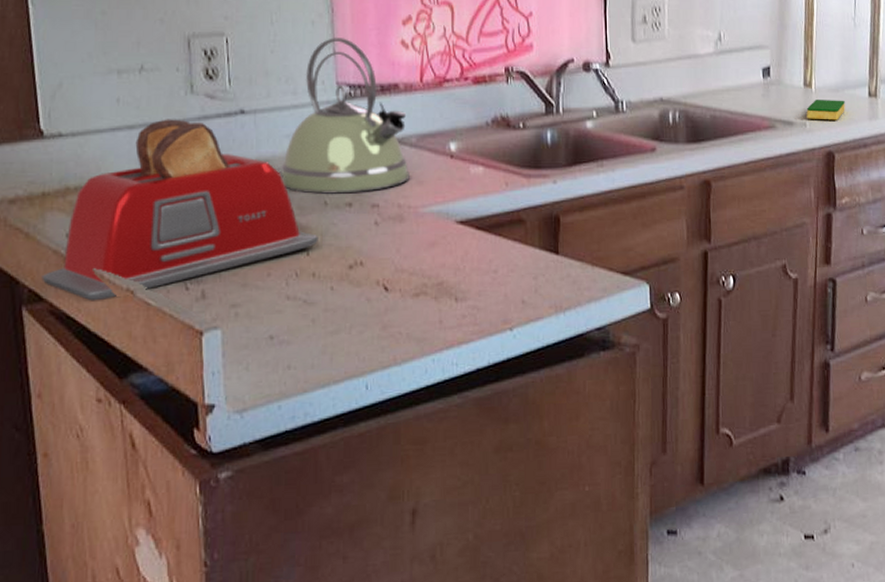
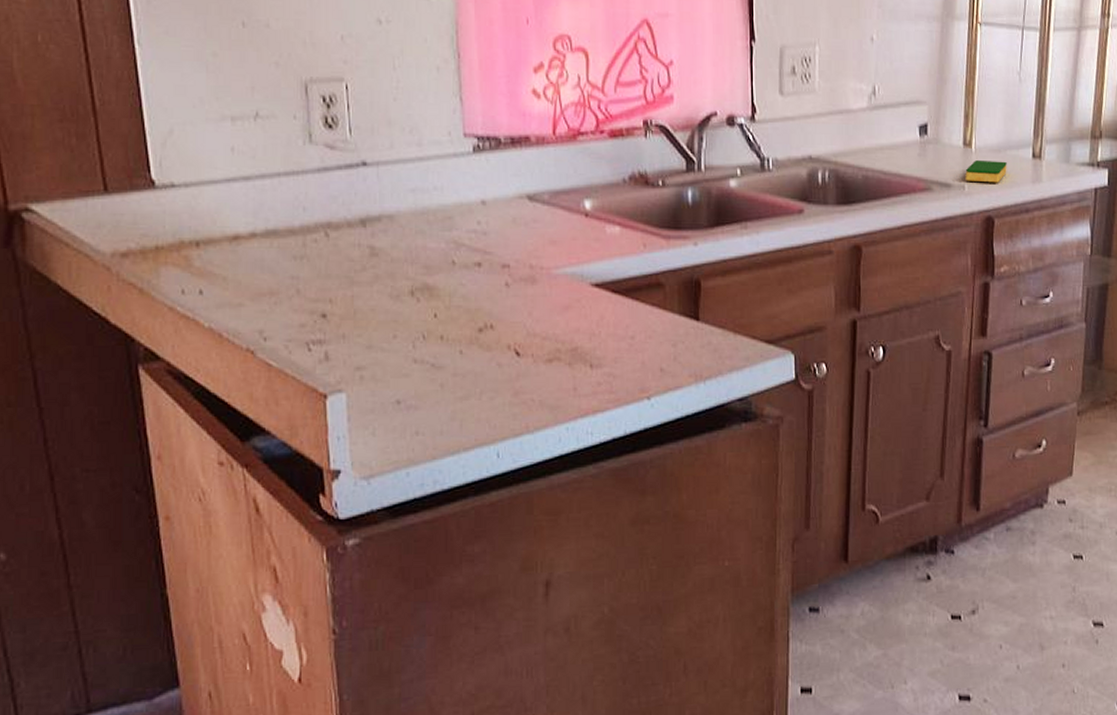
toaster: present [41,119,318,301] -> none [158,170,446,361]
kettle: present [281,36,410,194] -> none [406,84,542,253]

